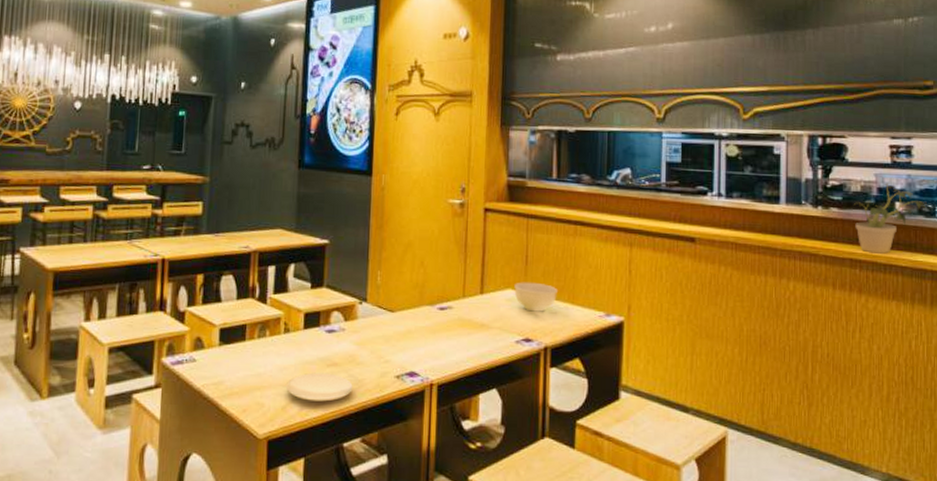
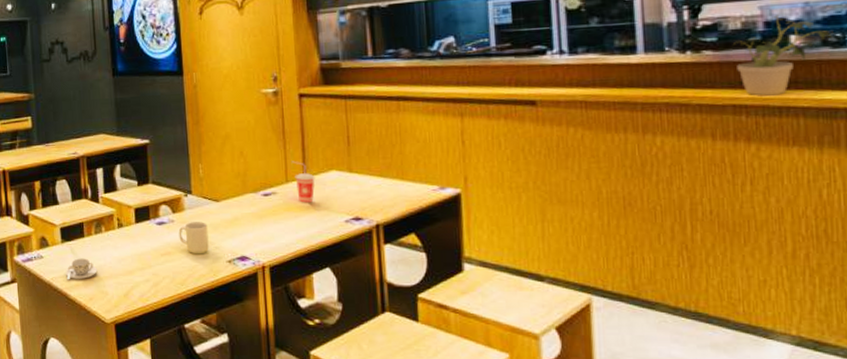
teacup: none [220,364,256,388] -> present [66,258,98,280]
plate: present [286,372,353,402] -> none [126,261,188,288]
cup: none [348,332,379,368] -> present [178,222,209,255]
beverage cup: none [470,275,492,320] -> present [291,161,315,203]
soup bowl: present [514,282,557,312] -> none [338,162,385,191]

